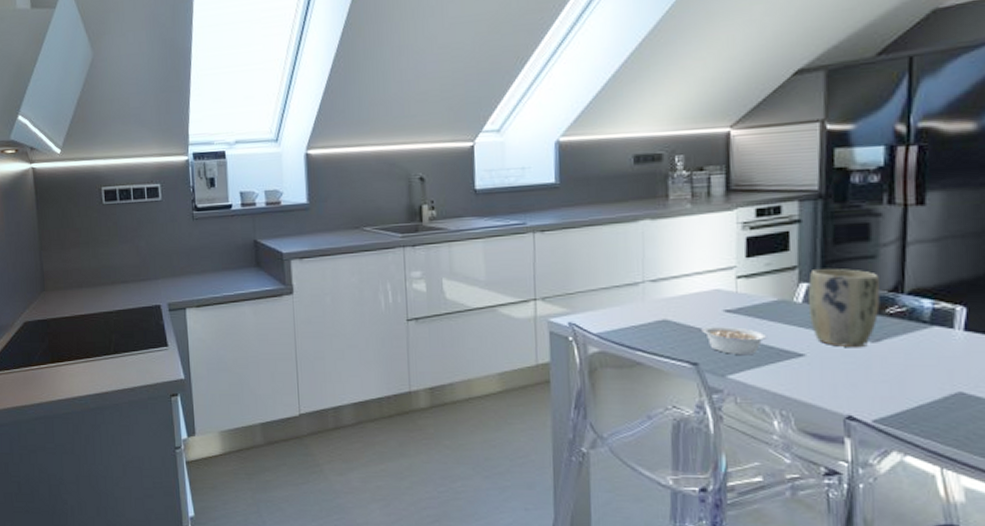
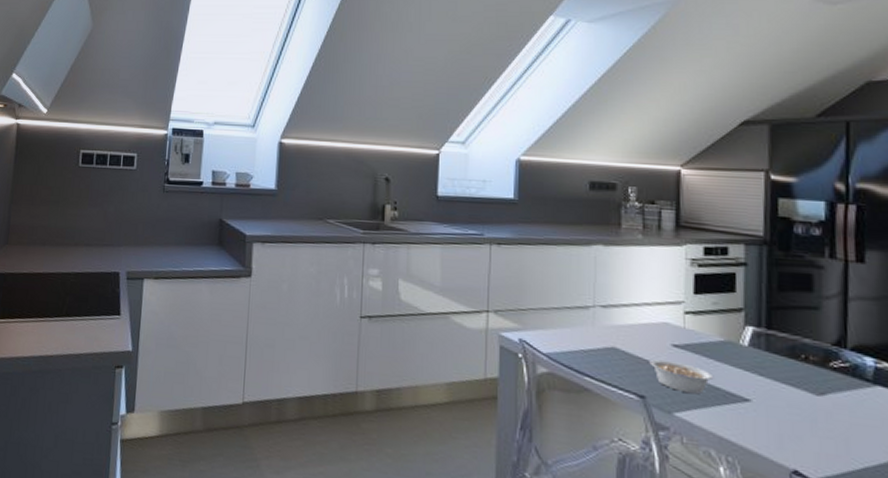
plant pot: present [807,269,880,348] -> none [753,314,824,400]

